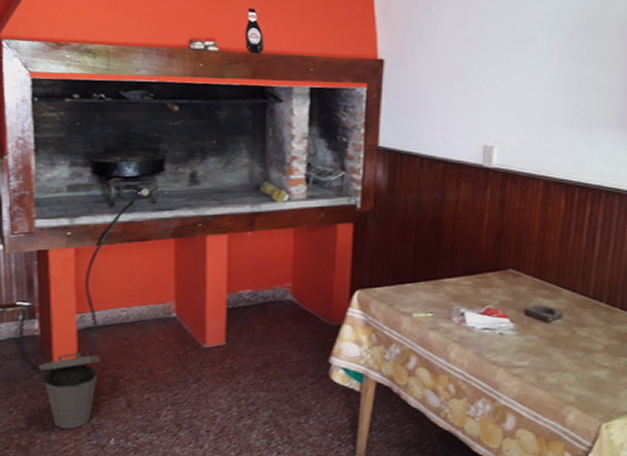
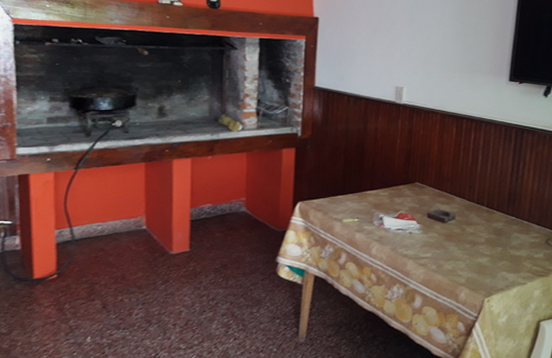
trash can: present [39,352,100,430] -> none [20,263,77,332]

